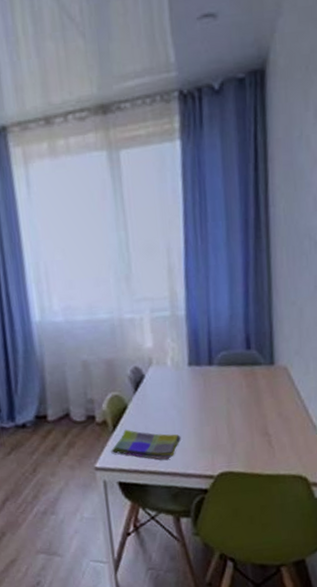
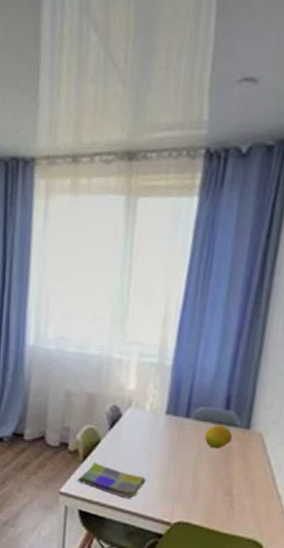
fruit: none [231,366,259,392] -> present [204,425,233,449]

